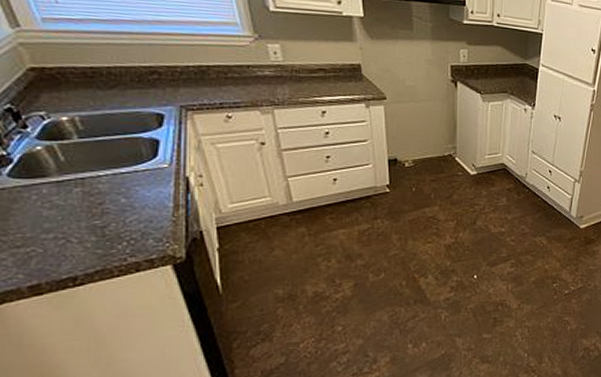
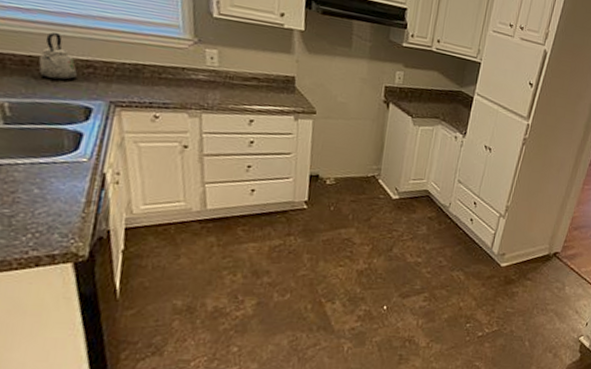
kettle: none [102,41,144,89] -> present [39,32,78,81]

